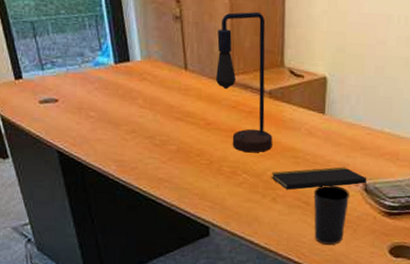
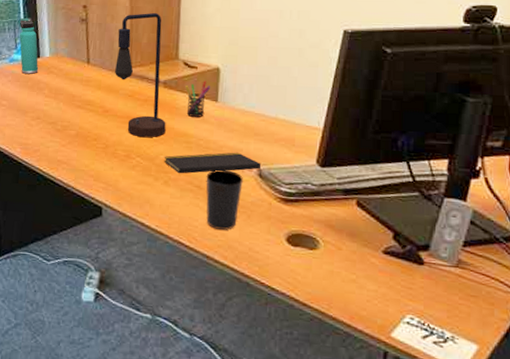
thermos bottle: none [103,11,129,81] -> present [19,17,39,74]
pen holder: none [292,91,317,131] -> present [185,81,210,117]

